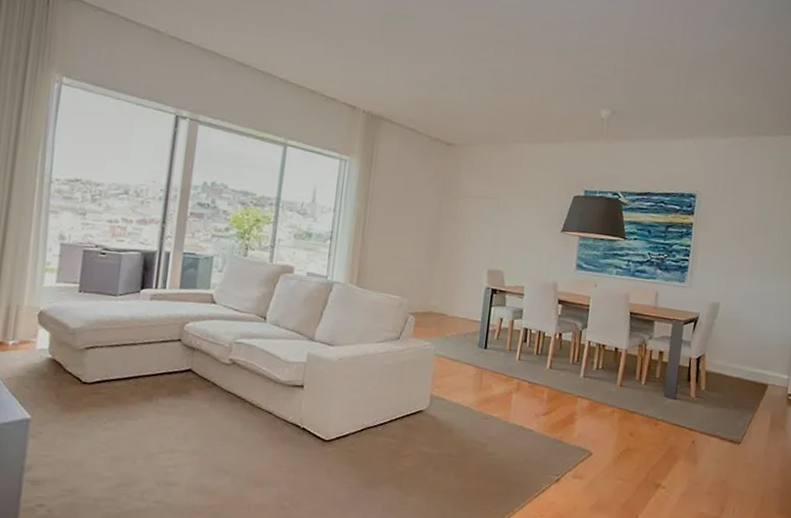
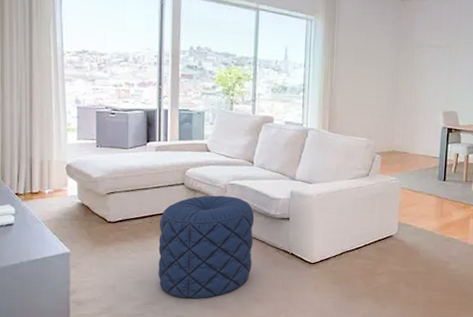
pouf: none [138,354,262,481] -> present [158,195,255,299]

